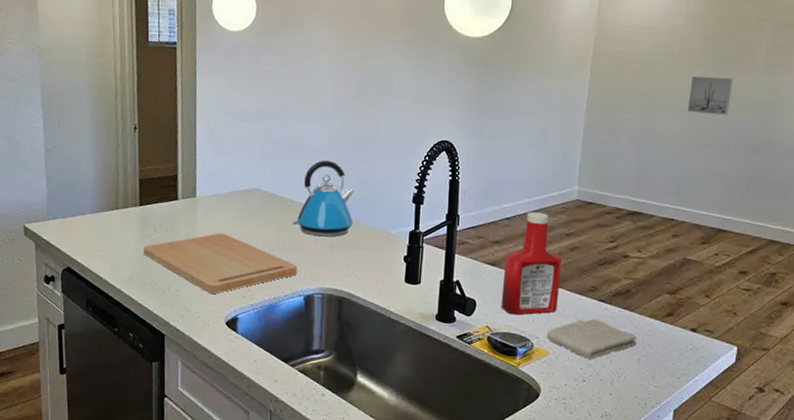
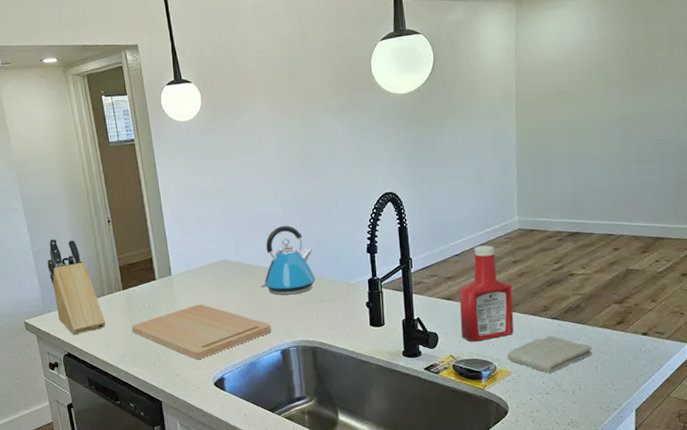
knife block: none [59,137,115,249] -> present [47,238,106,336]
wall art: present [687,75,734,116] -> none [611,95,653,133]

